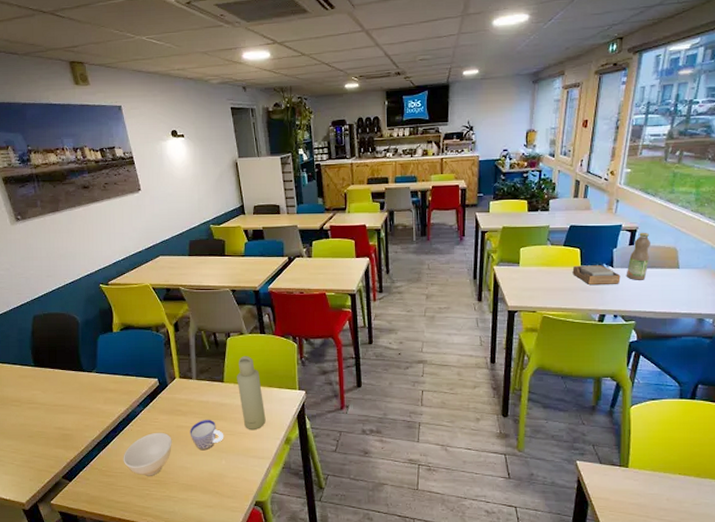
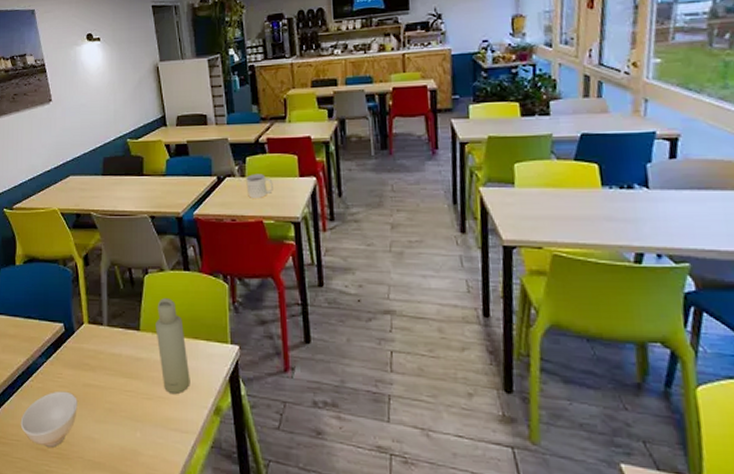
cup: present [190,419,224,451] -> none [98,376,140,418]
mug: none [312,255,334,276] -> present [246,174,273,200]
napkin holder: present [572,265,621,284] -> none [589,185,662,212]
juice bottle: present [626,232,650,280] -> none [668,140,702,206]

